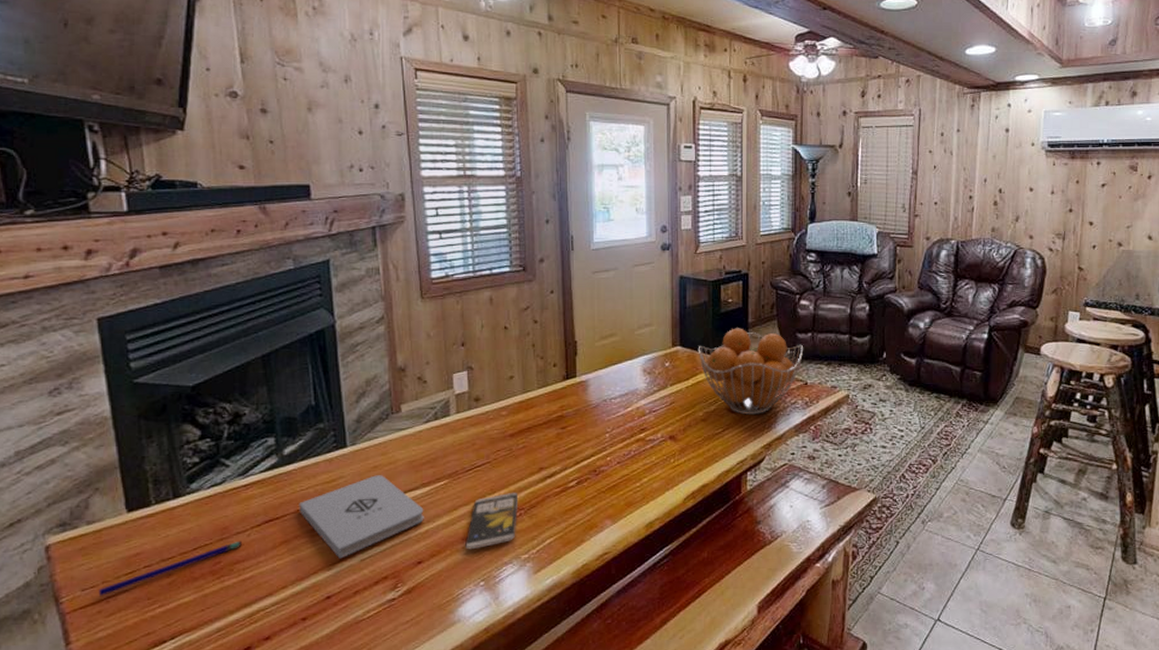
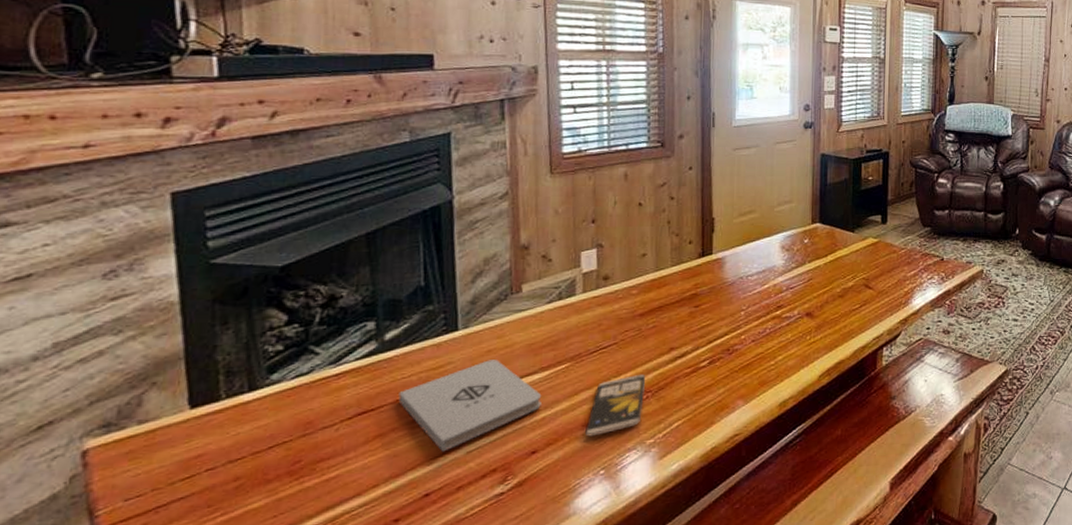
pen: present [98,540,243,597] -> none [145,436,330,507]
fruit basket: present [698,328,804,415] -> none [837,205,941,291]

